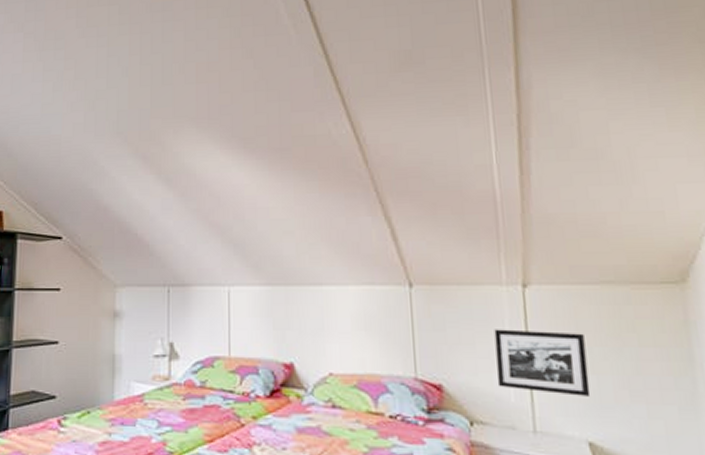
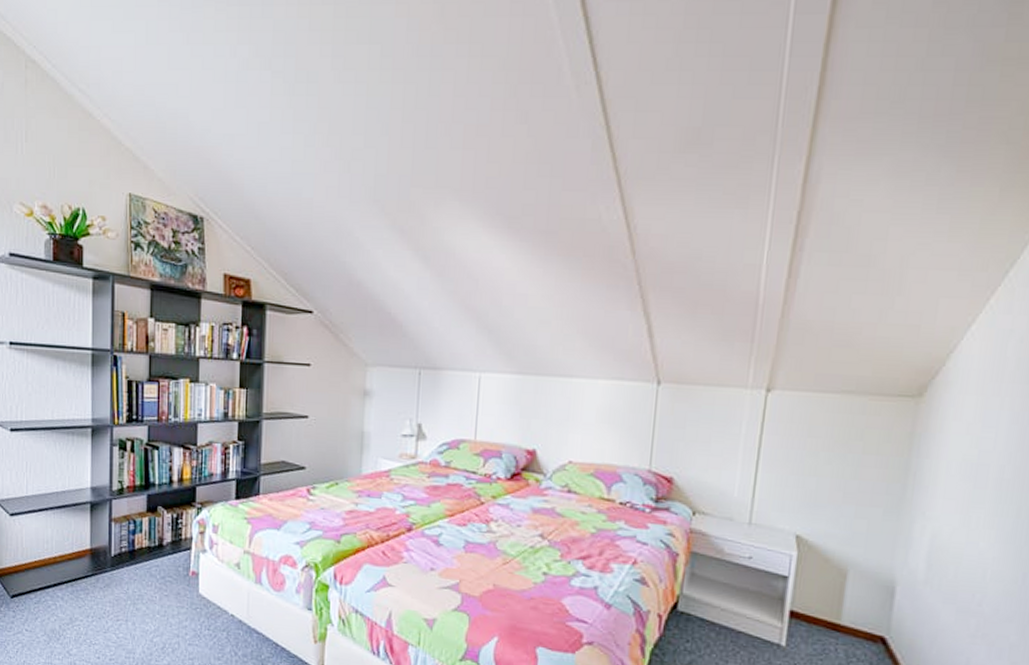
picture frame: present [494,329,591,396] -> none [724,429,814,496]

